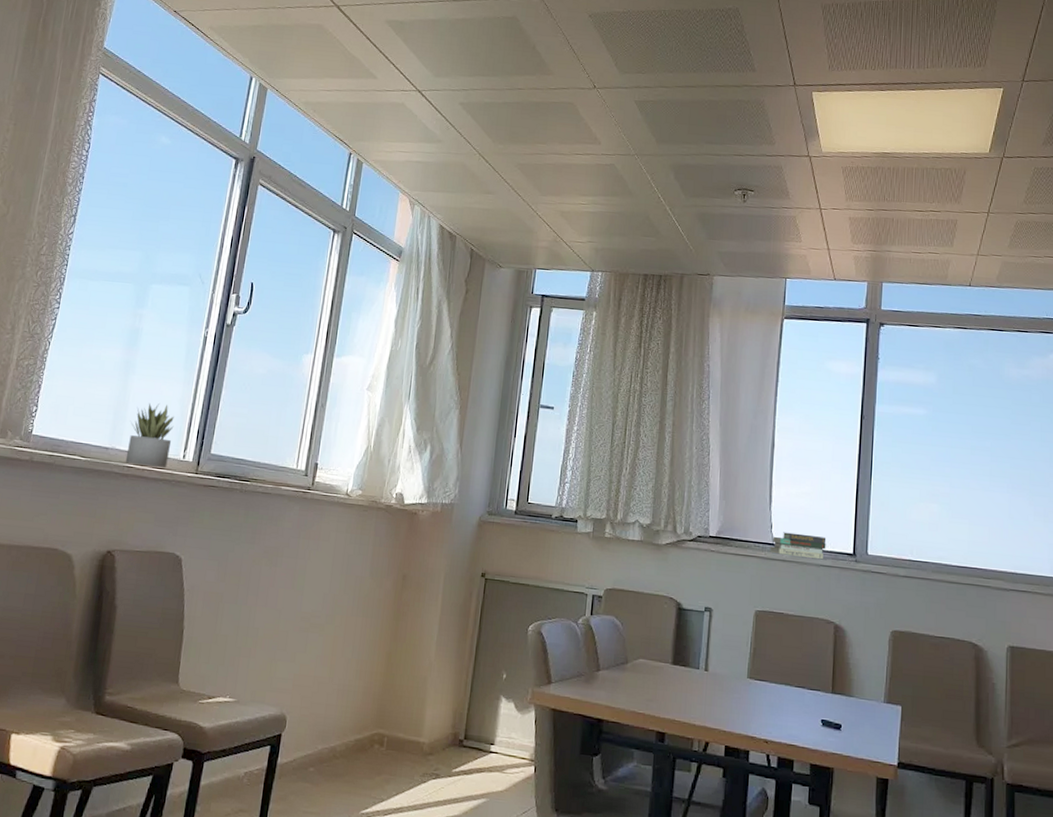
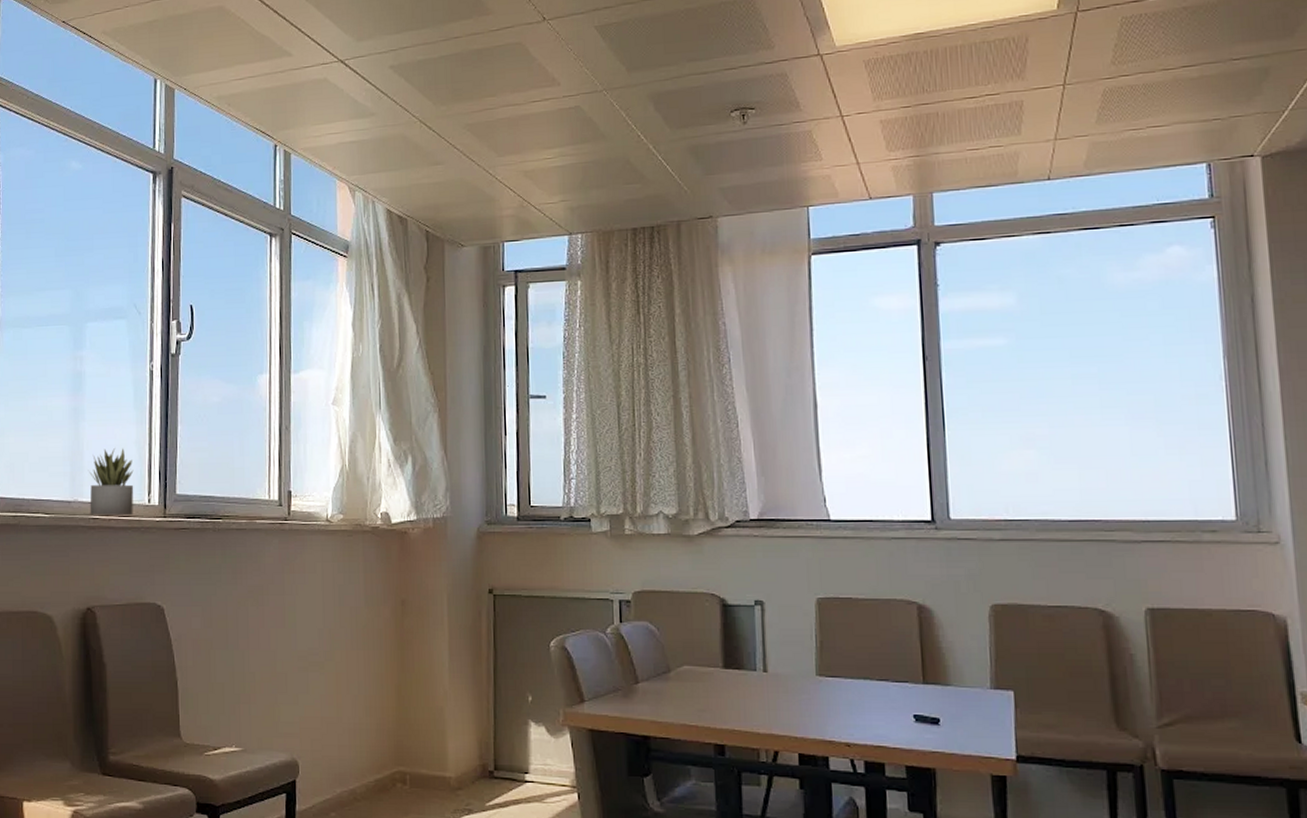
books: present [770,532,827,560] -> none [826,504,896,532]

